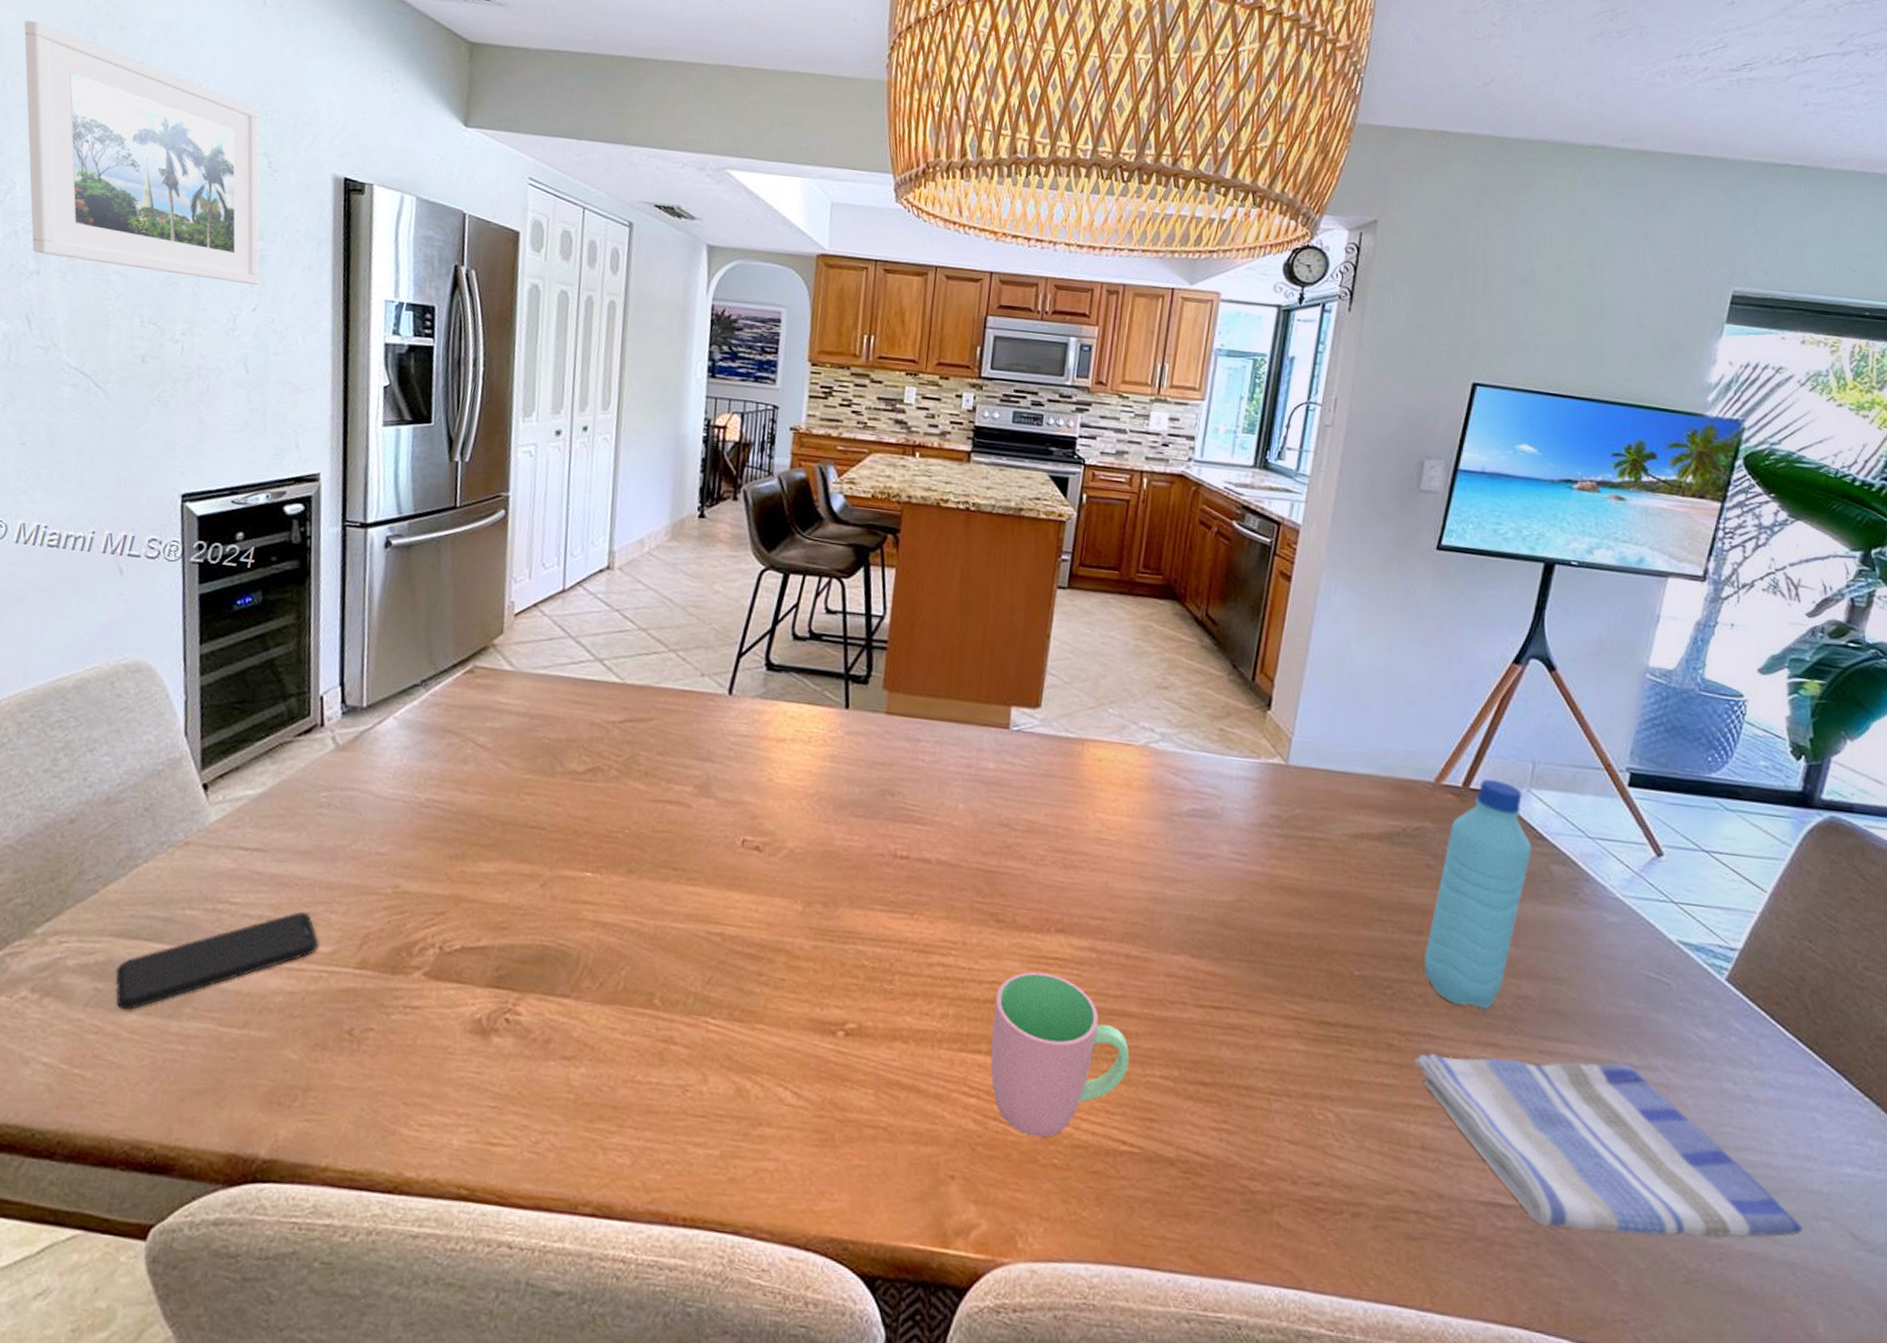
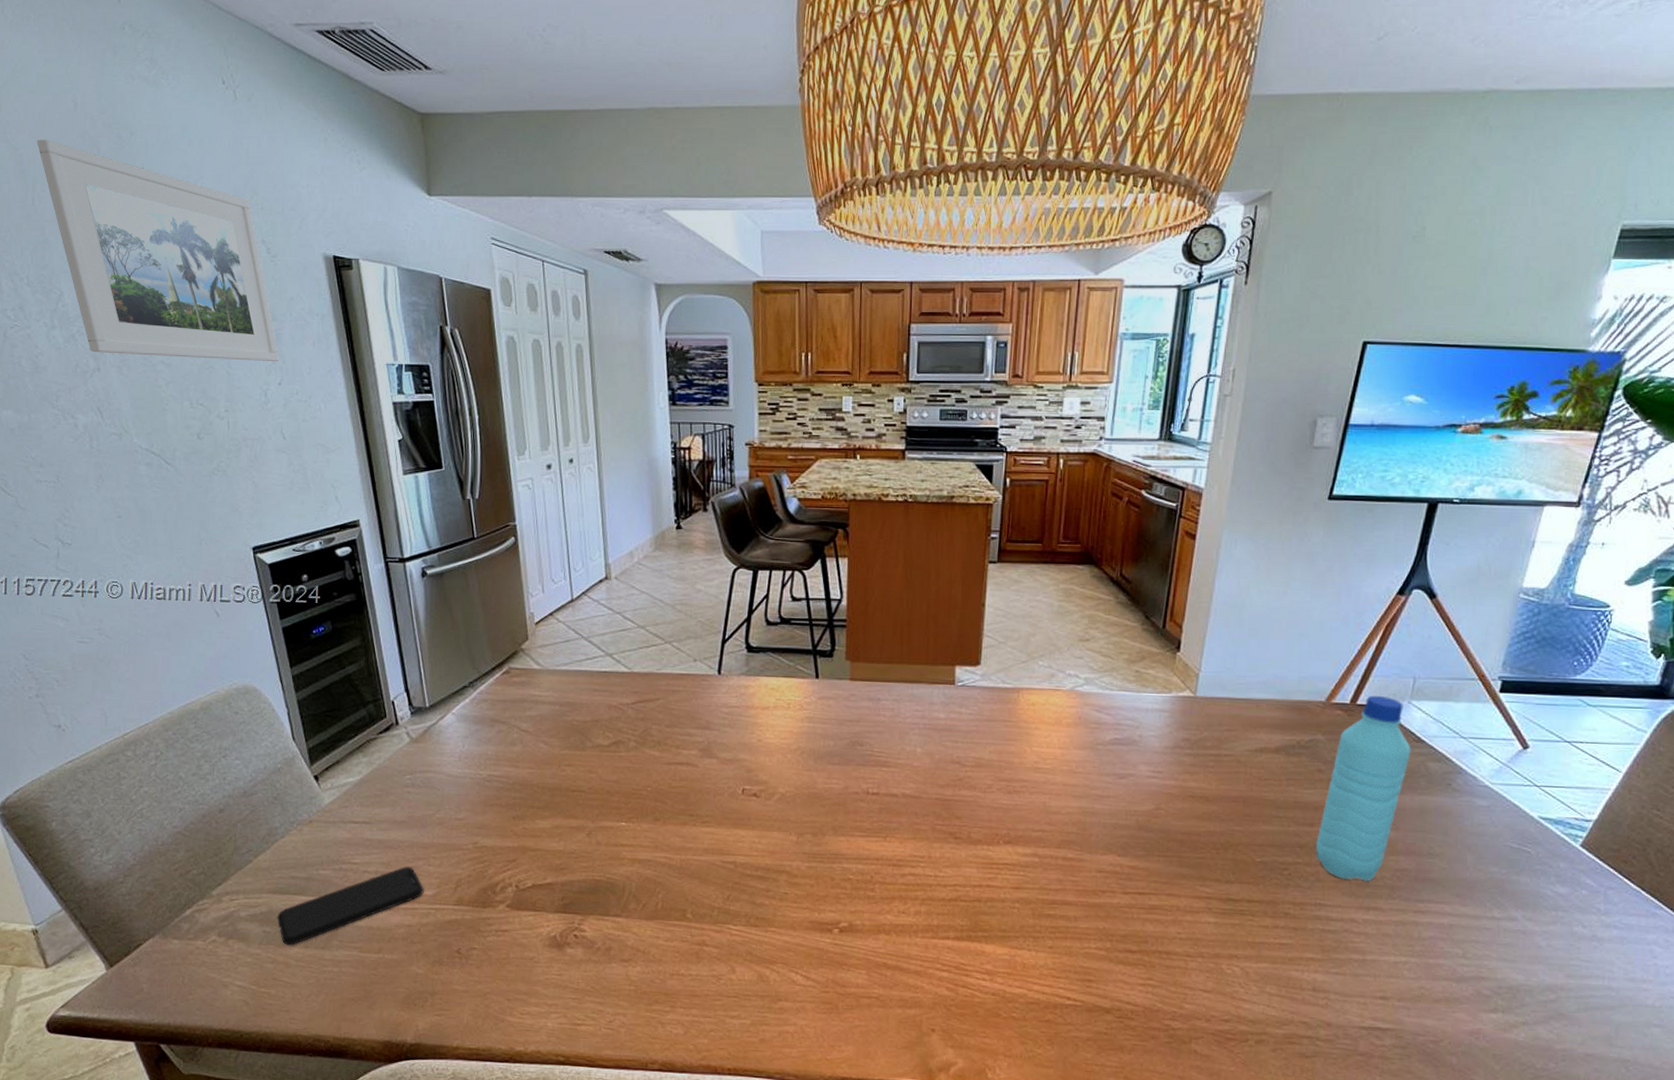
cup: present [990,971,1130,1138] -> none [957,875,1070,998]
dish towel: present [1414,1052,1802,1237] -> none [1307,916,1635,1045]

